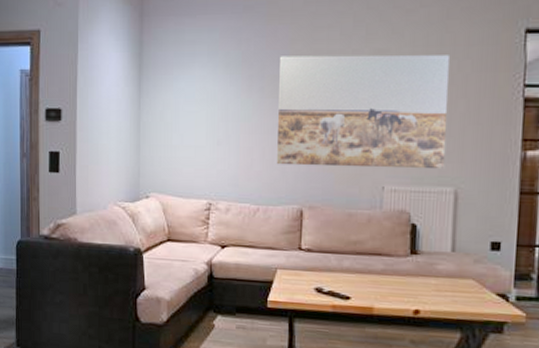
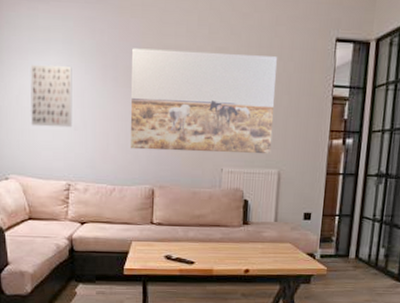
wall art: none [174,78,217,143] -> present [30,64,73,128]

